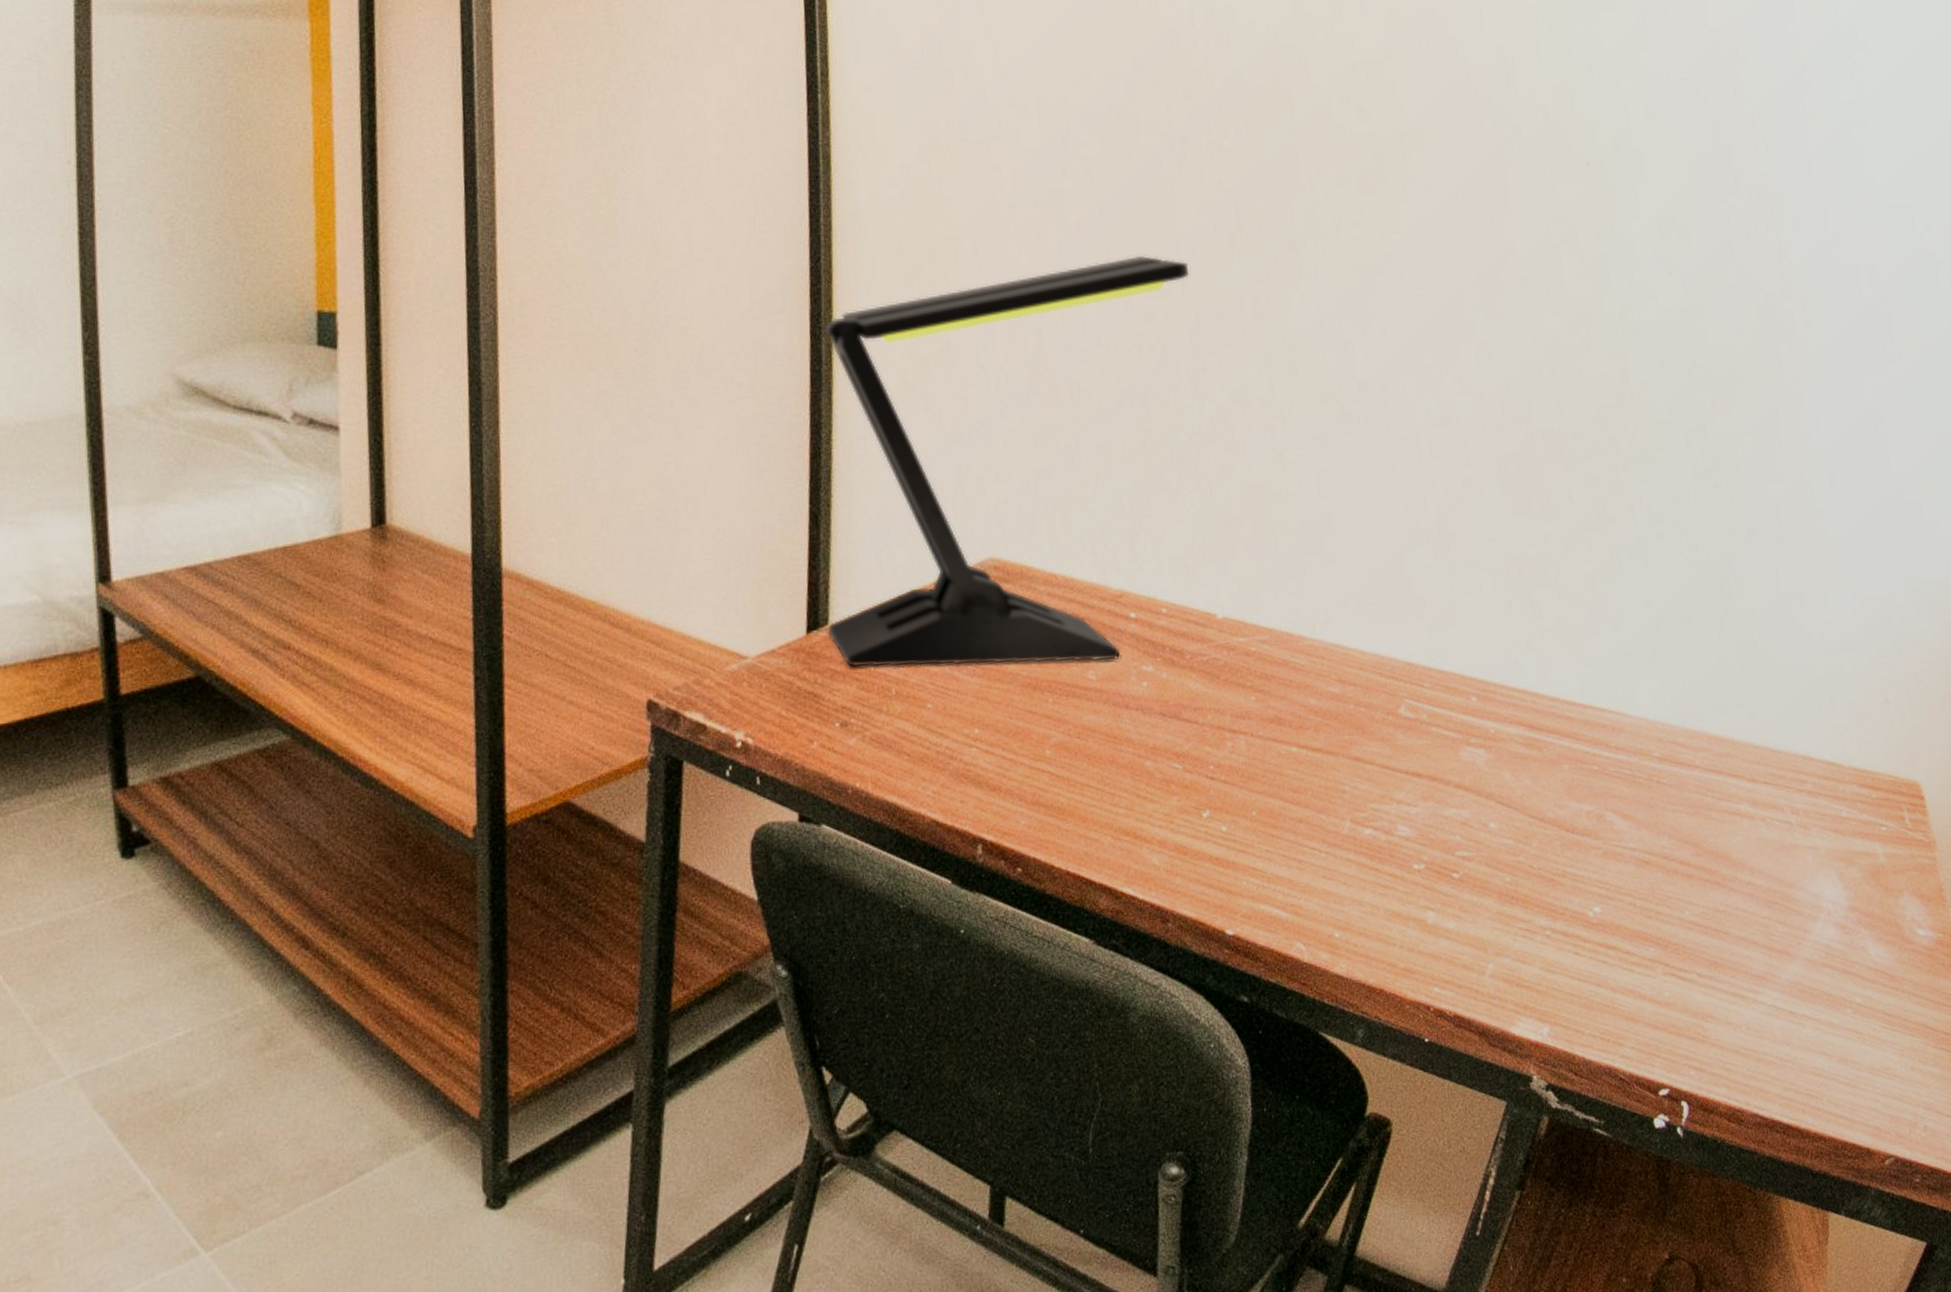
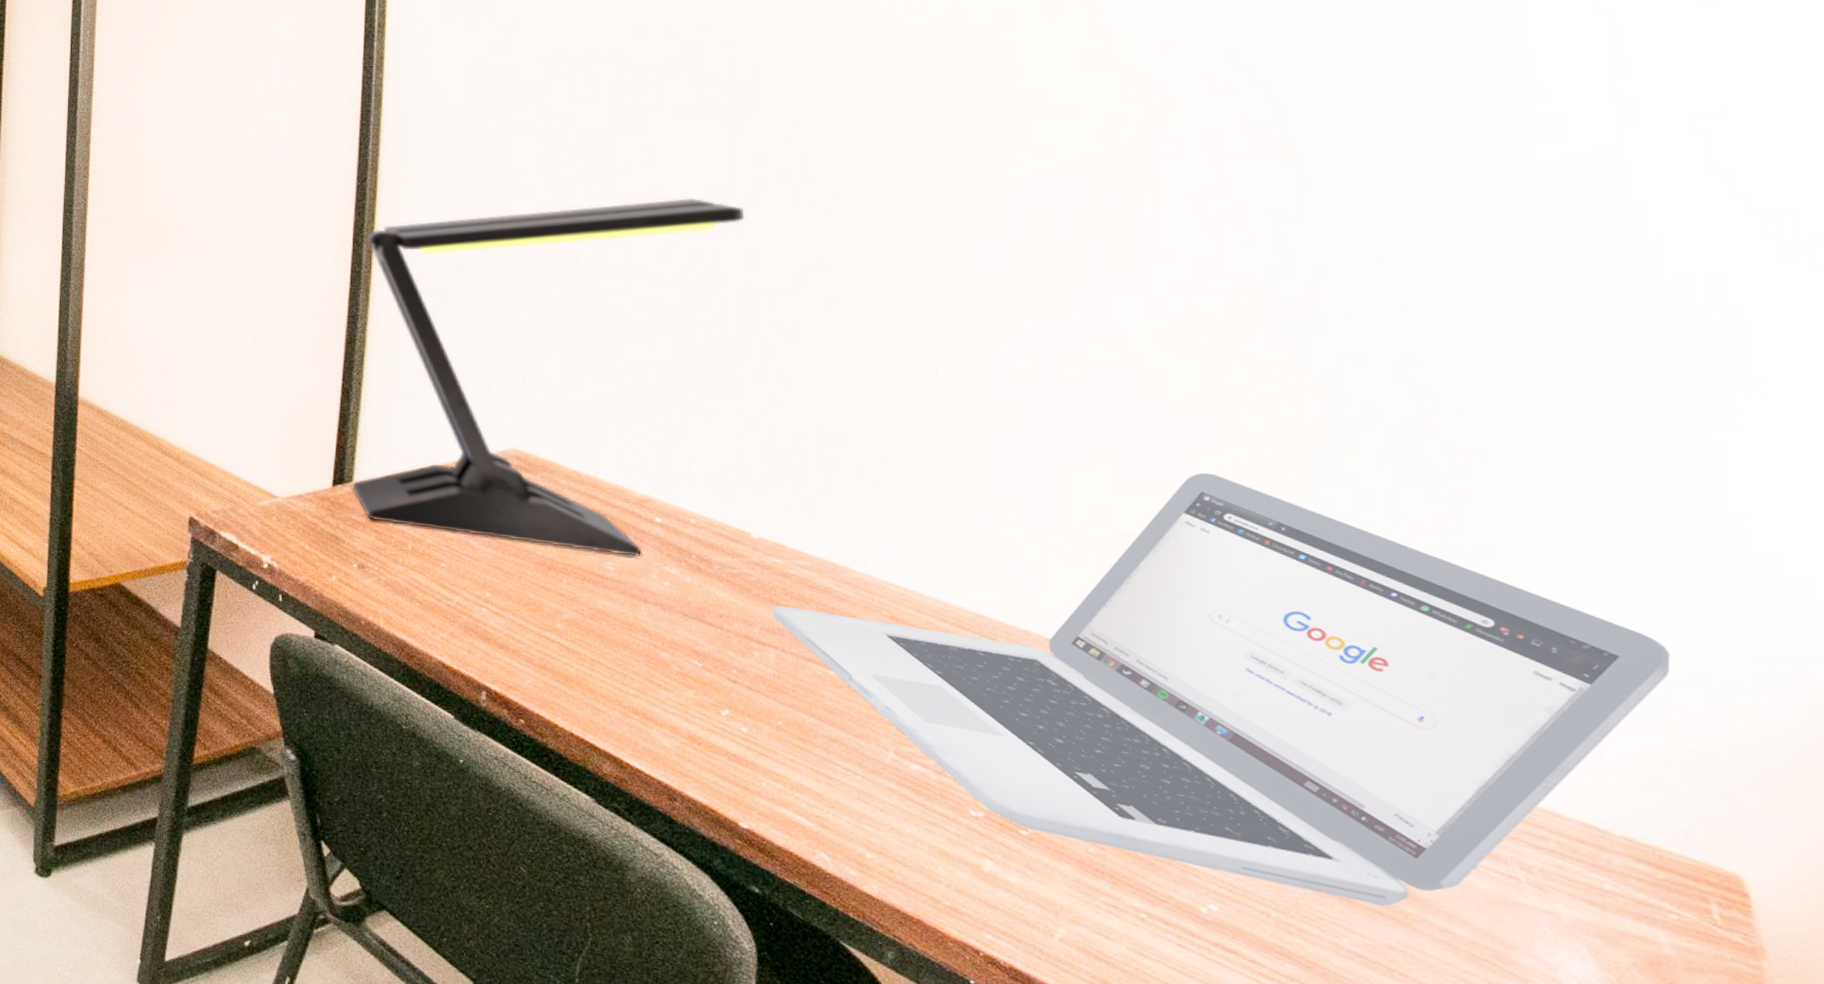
laptop: none [1240,489,1868,874] -> present [772,472,1671,906]

